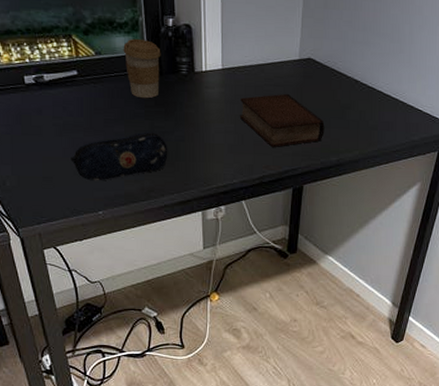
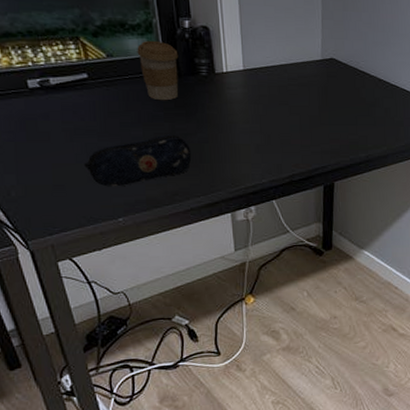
book: present [240,93,325,147] -> none [265,92,352,146]

